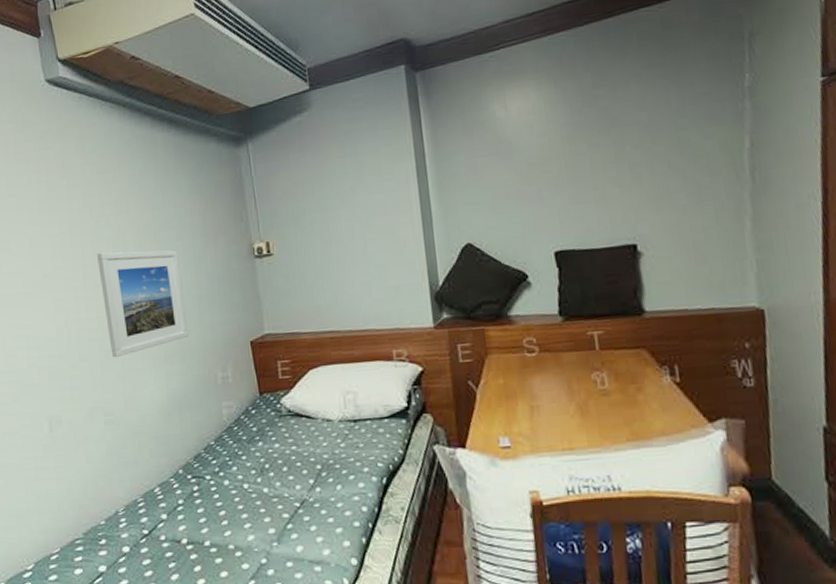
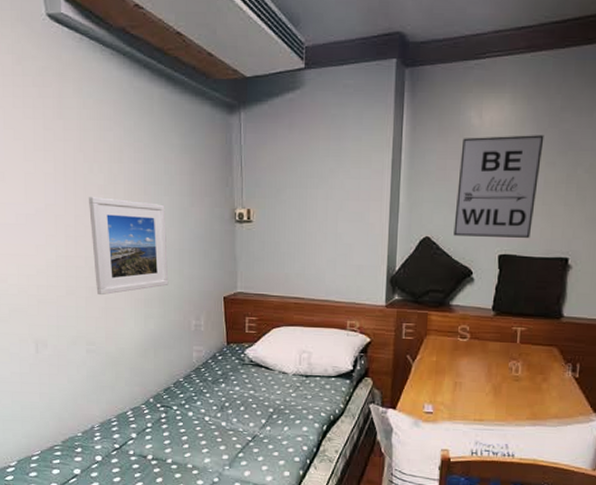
wall art: none [490,116,587,238] -> present [453,135,544,238]

